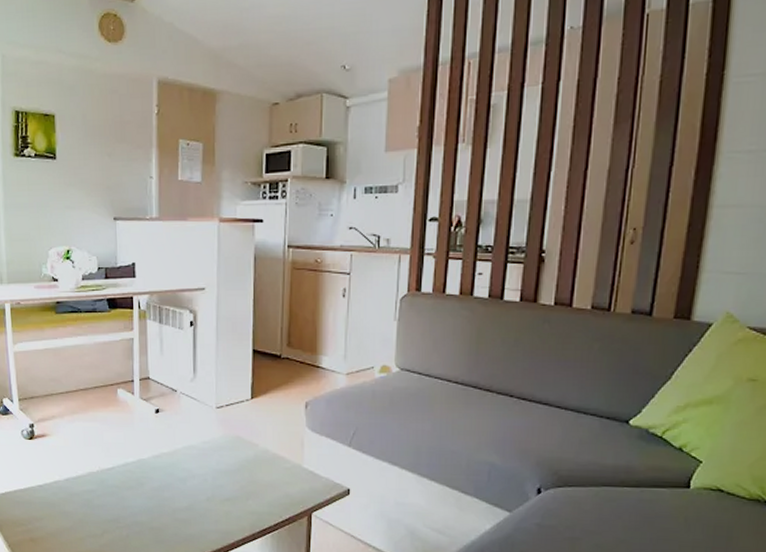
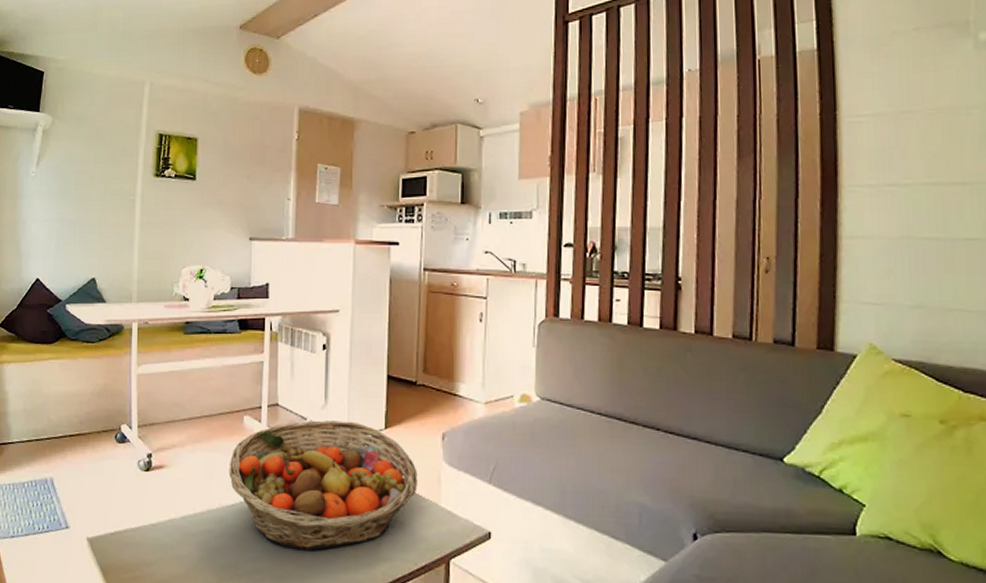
fruit basket: none [106,392,282,506] -> present [229,420,418,550]

